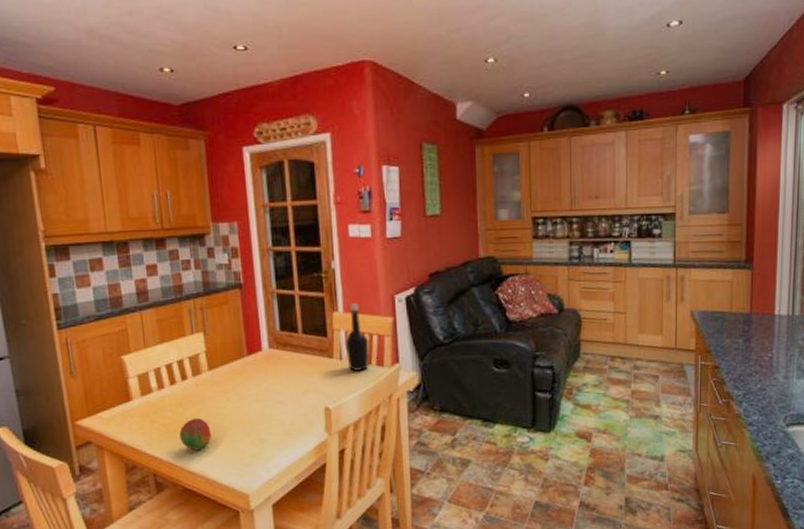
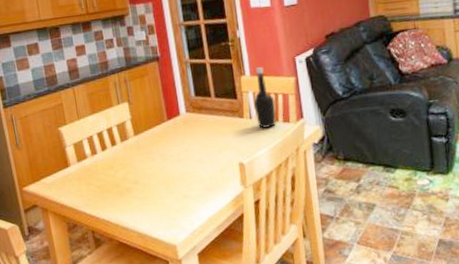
fruit: present [179,417,212,451] -> none [112,178,141,208]

